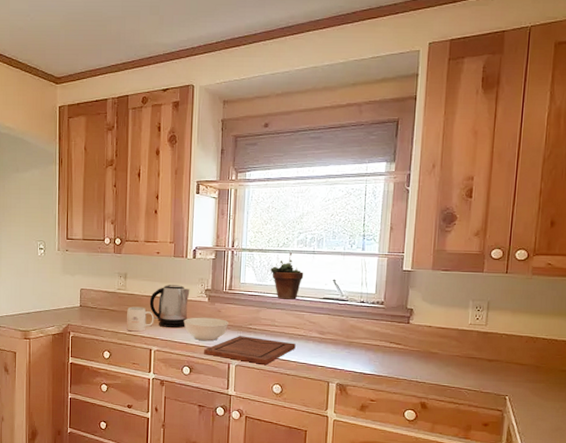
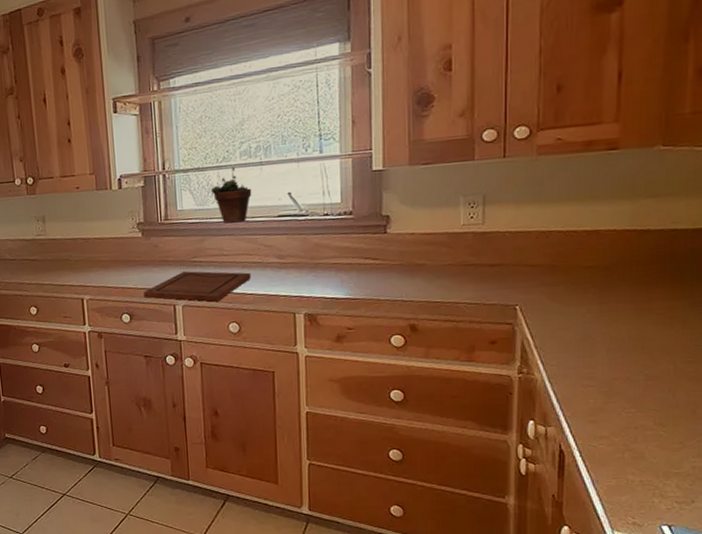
mug: present [126,306,155,332] -> none [50,252,83,282]
kettle: present [149,284,190,329] -> none [74,221,121,273]
bowl: present [183,317,228,341] -> none [116,254,169,283]

